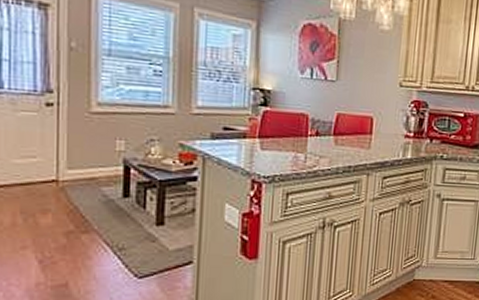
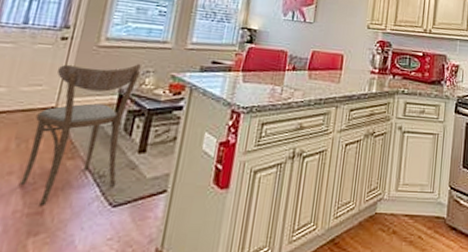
dining chair: none [37,130,145,277] -> present [20,63,141,205]

